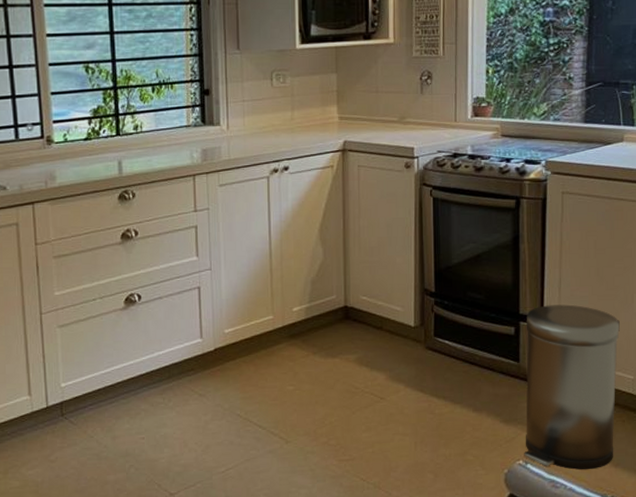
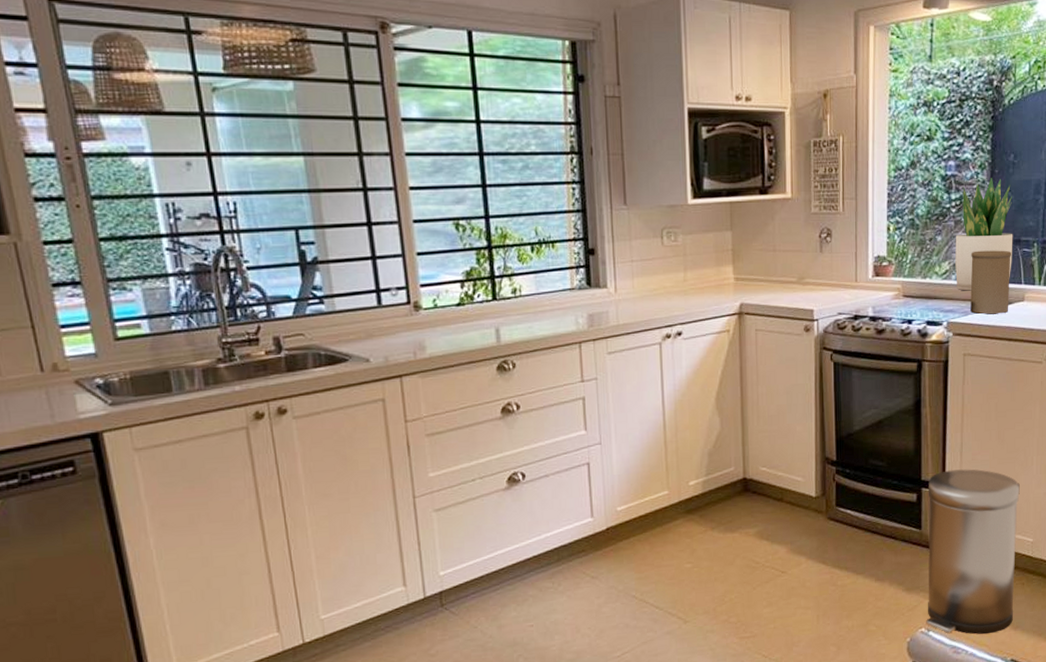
planter: none [553,23,612,131] -> present [955,178,1013,291]
canister: none [569,92,610,154] -> present [970,250,1011,315]

